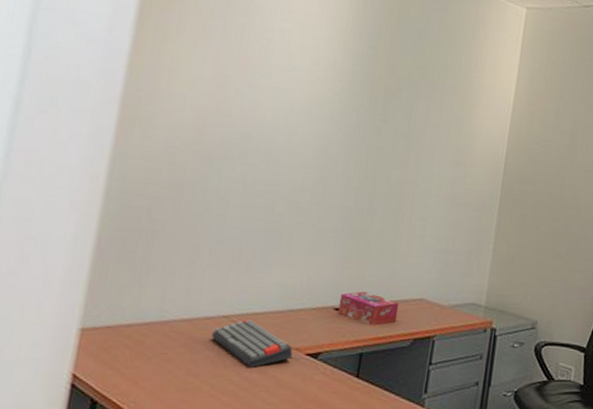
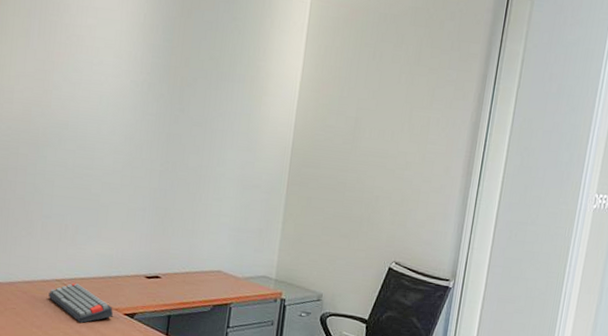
tissue box: present [338,291,400,326] -> none [148,262,200,292]

